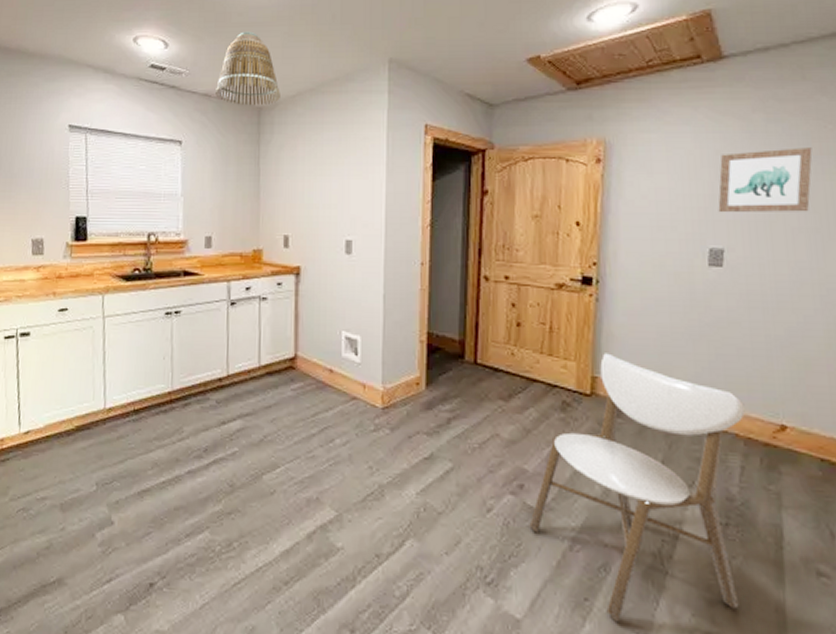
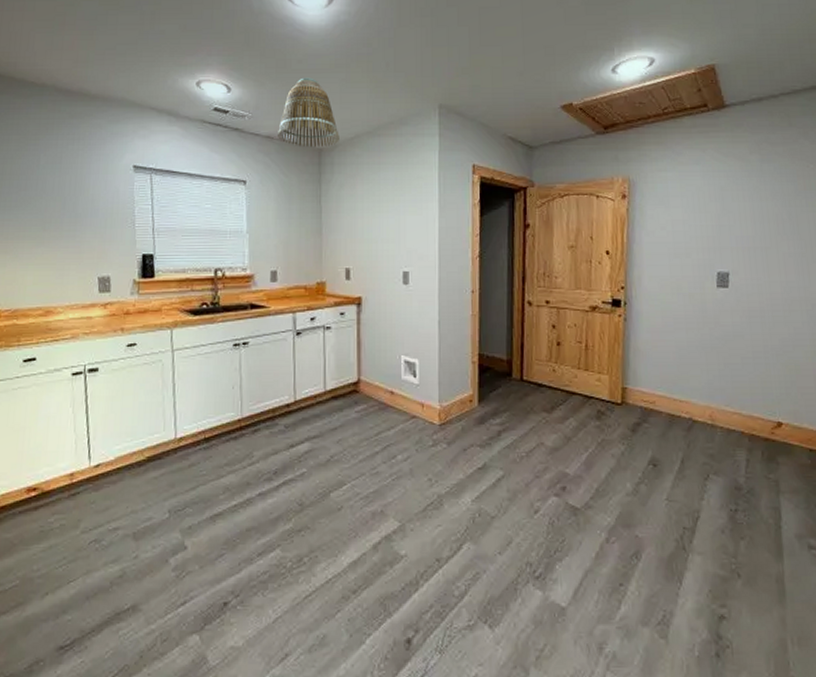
dining chair: present [529,353,745,623] -> none [571,366,749,603]
wall art: present [718,147,813,213] -> none [723,184,798,241]

